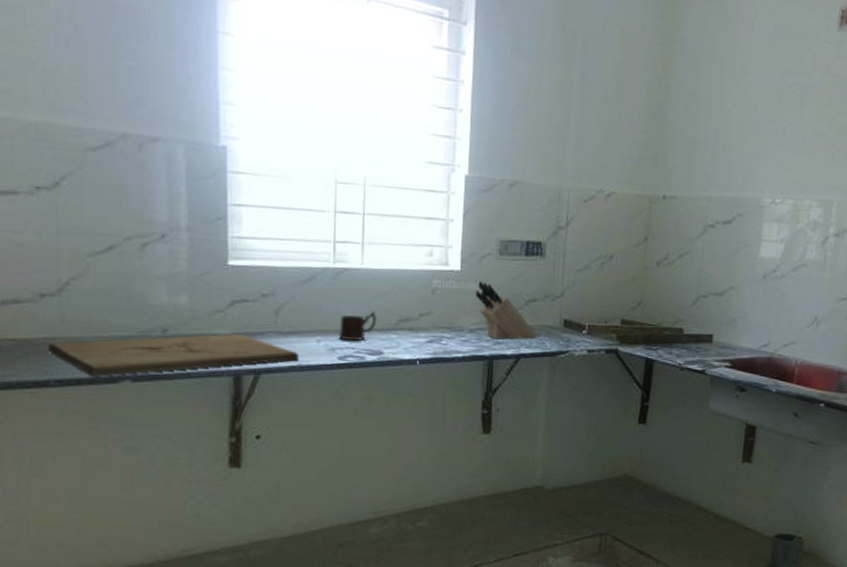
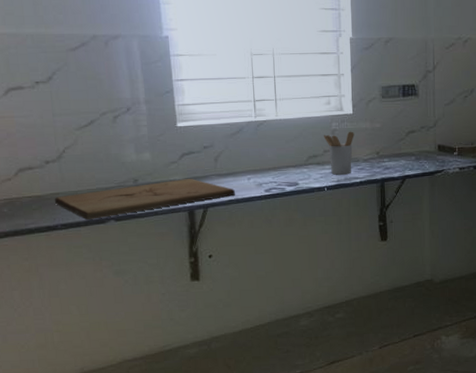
mug: present [339,311,377,341] -> none [263,152,292,176]
utensil holder: none [420,292,461,347] -> present [323,131,354,175]
knife block: present [475,281,538,340] -> none [365,120,418,165]

